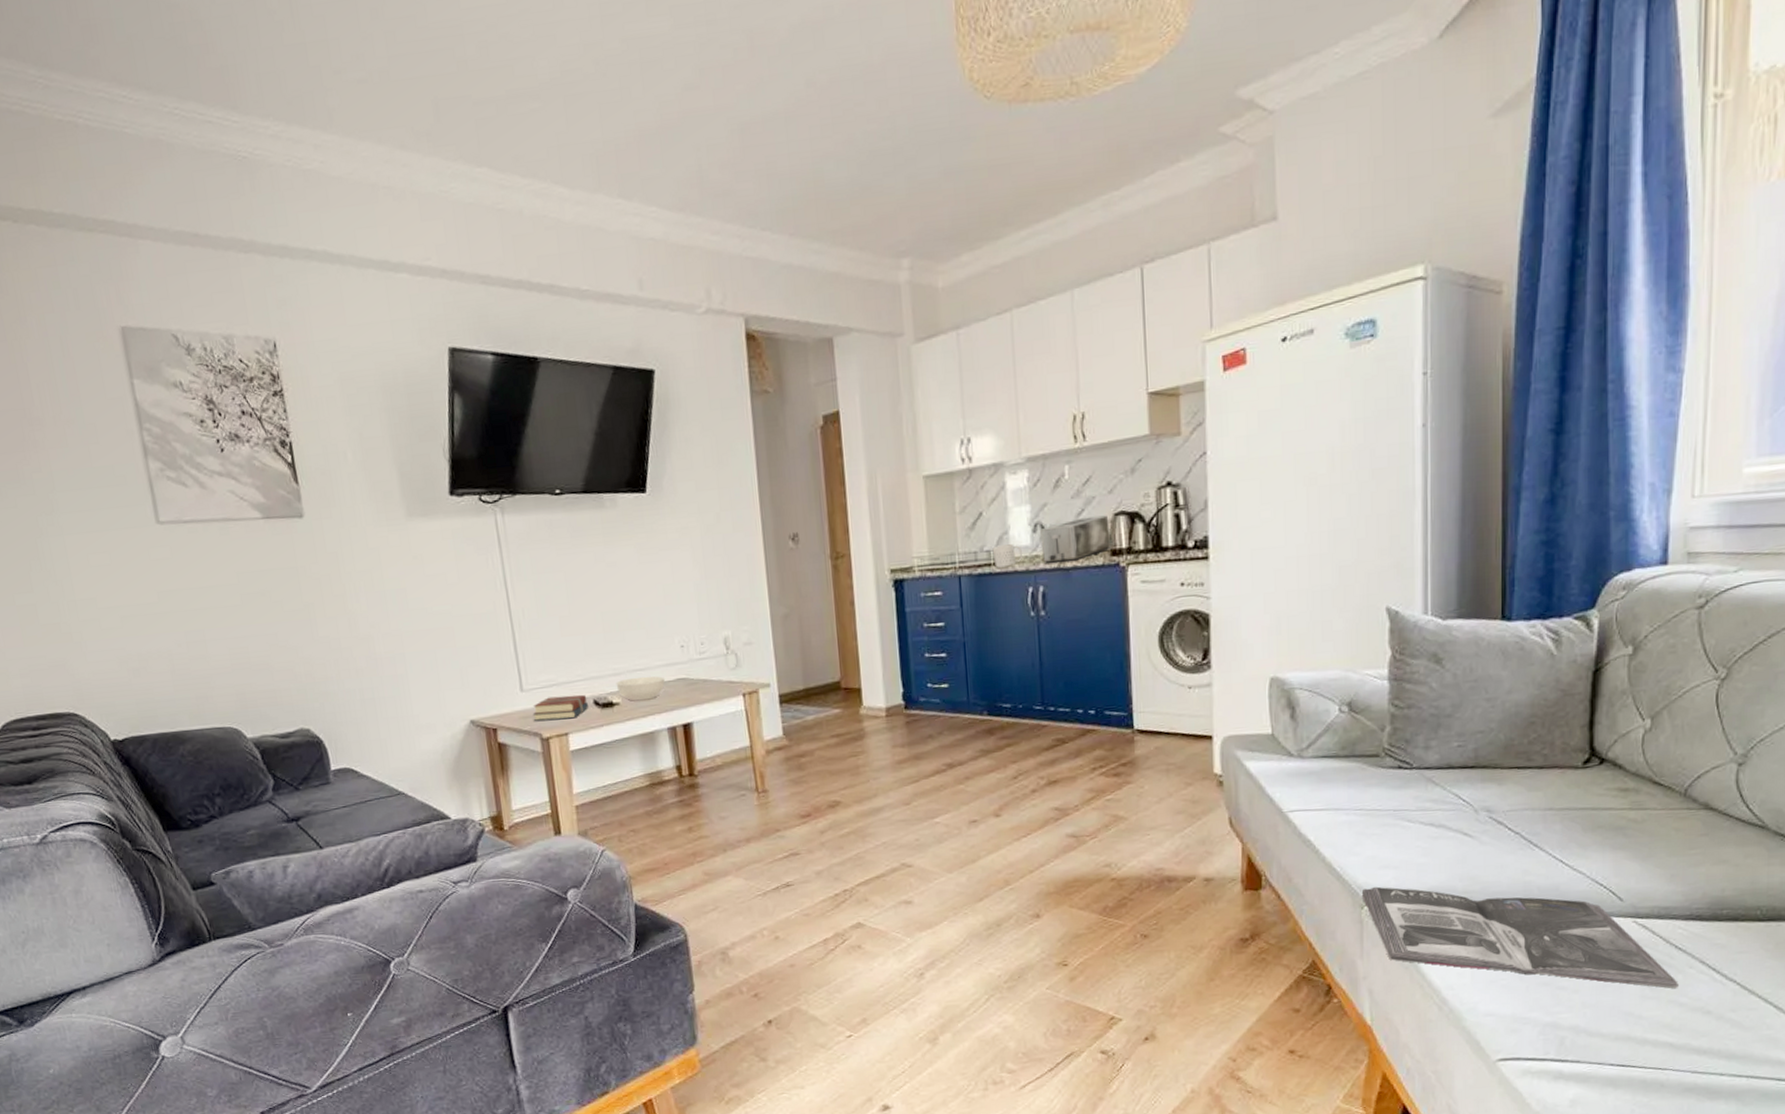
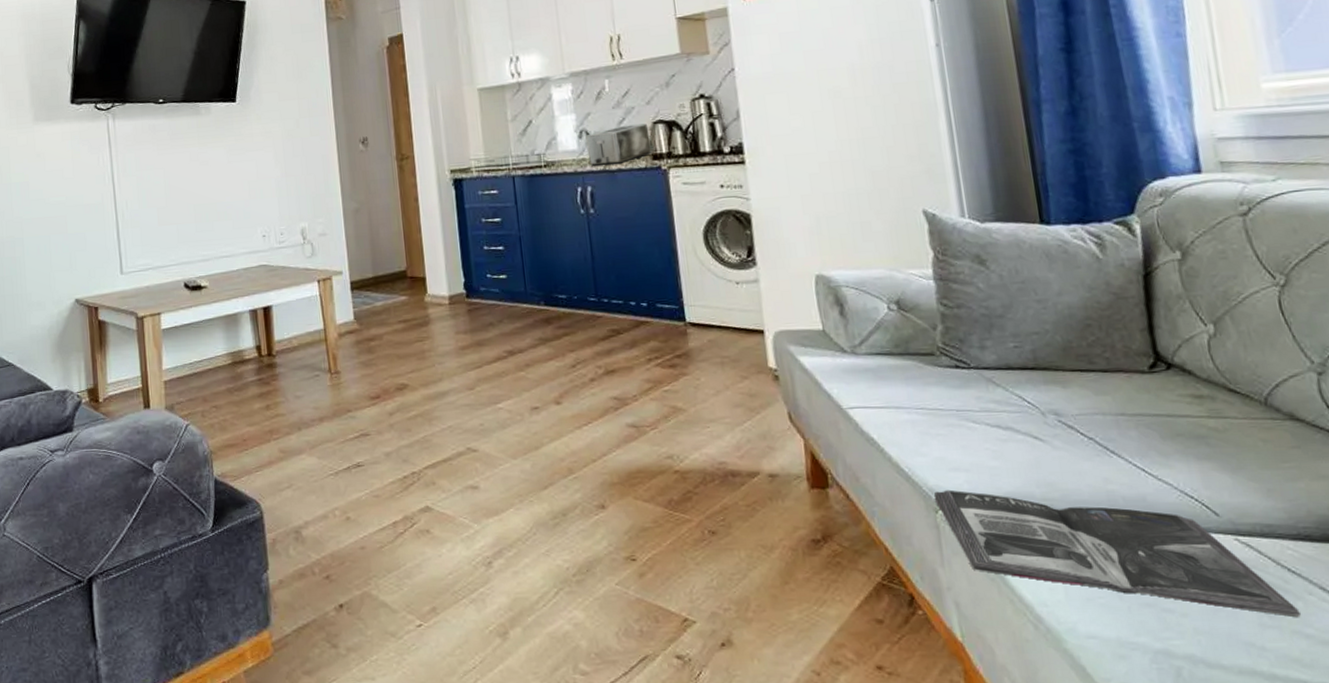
books: present [532,694,589,721] -> none [130,278,180,301]
bowl: present [615,676,666,701] -> none [204,262,249,285]
mug: present [992,544,1022,569] -> none [542,148,570,171]

